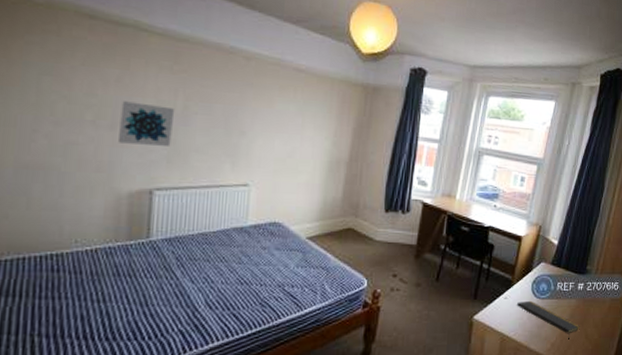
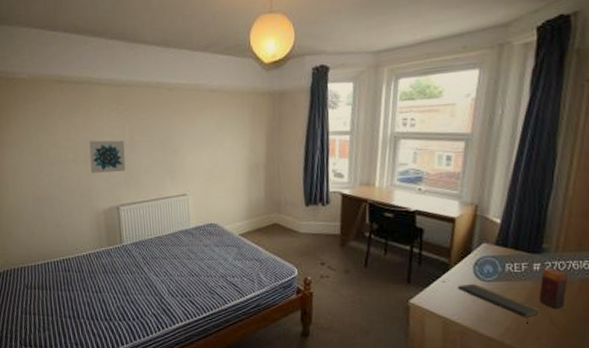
candle: none [579,288,603,326] -> present [539,268,569,309]

